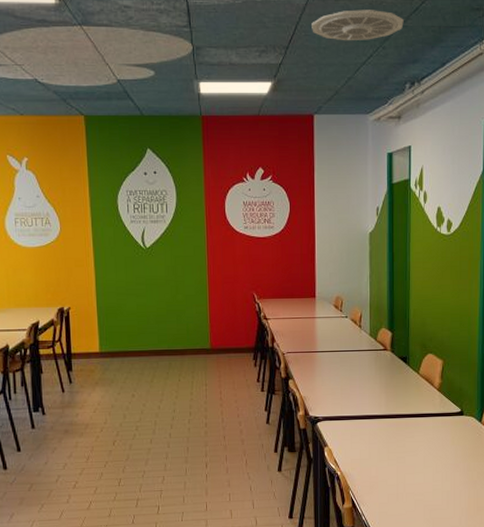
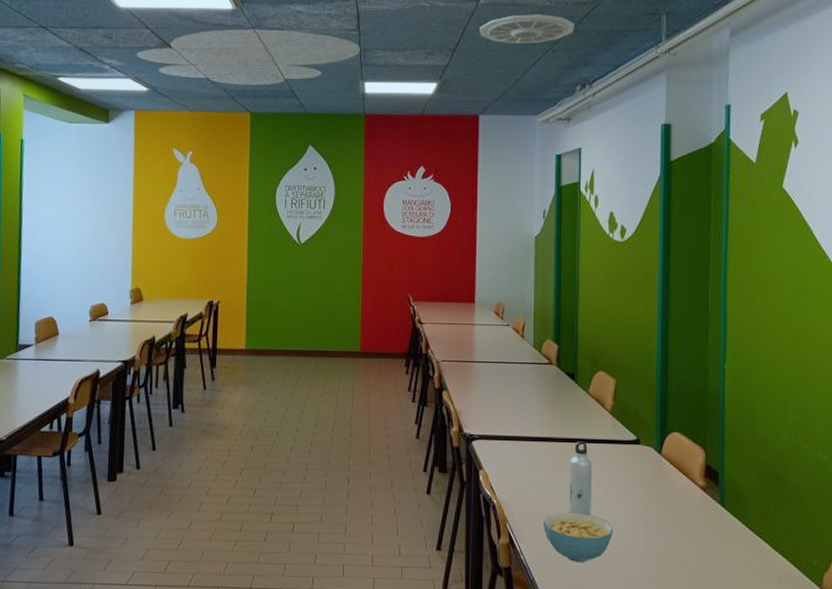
cereal bowl: none [381,477,441,518] -> present [542,512,614,562]
water bottle: none [403,416,422,480] -> present [569,441,591,517]

